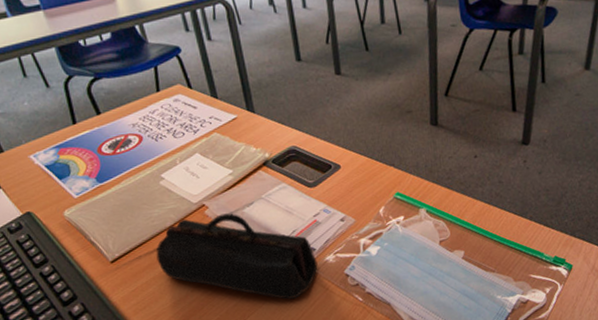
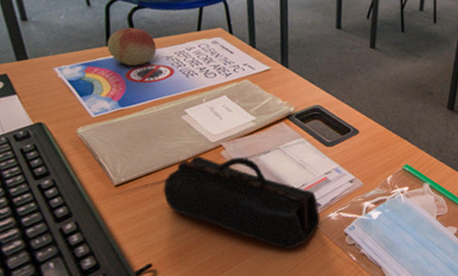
fruit: none [72,100,122,141] -> present [106,27,157,67]

